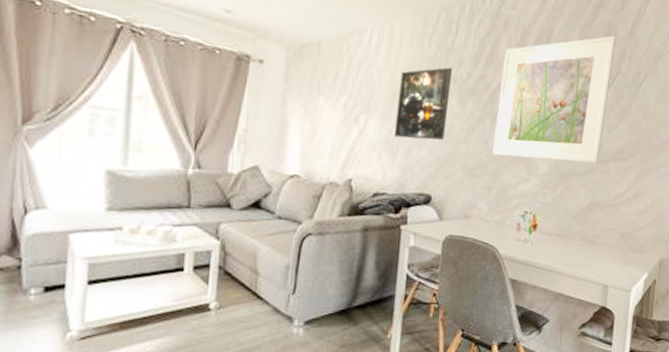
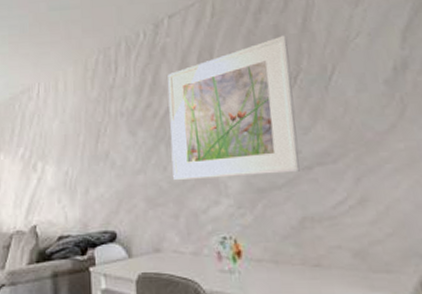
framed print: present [393,67,452,141] -> none [69,103,120,178]

